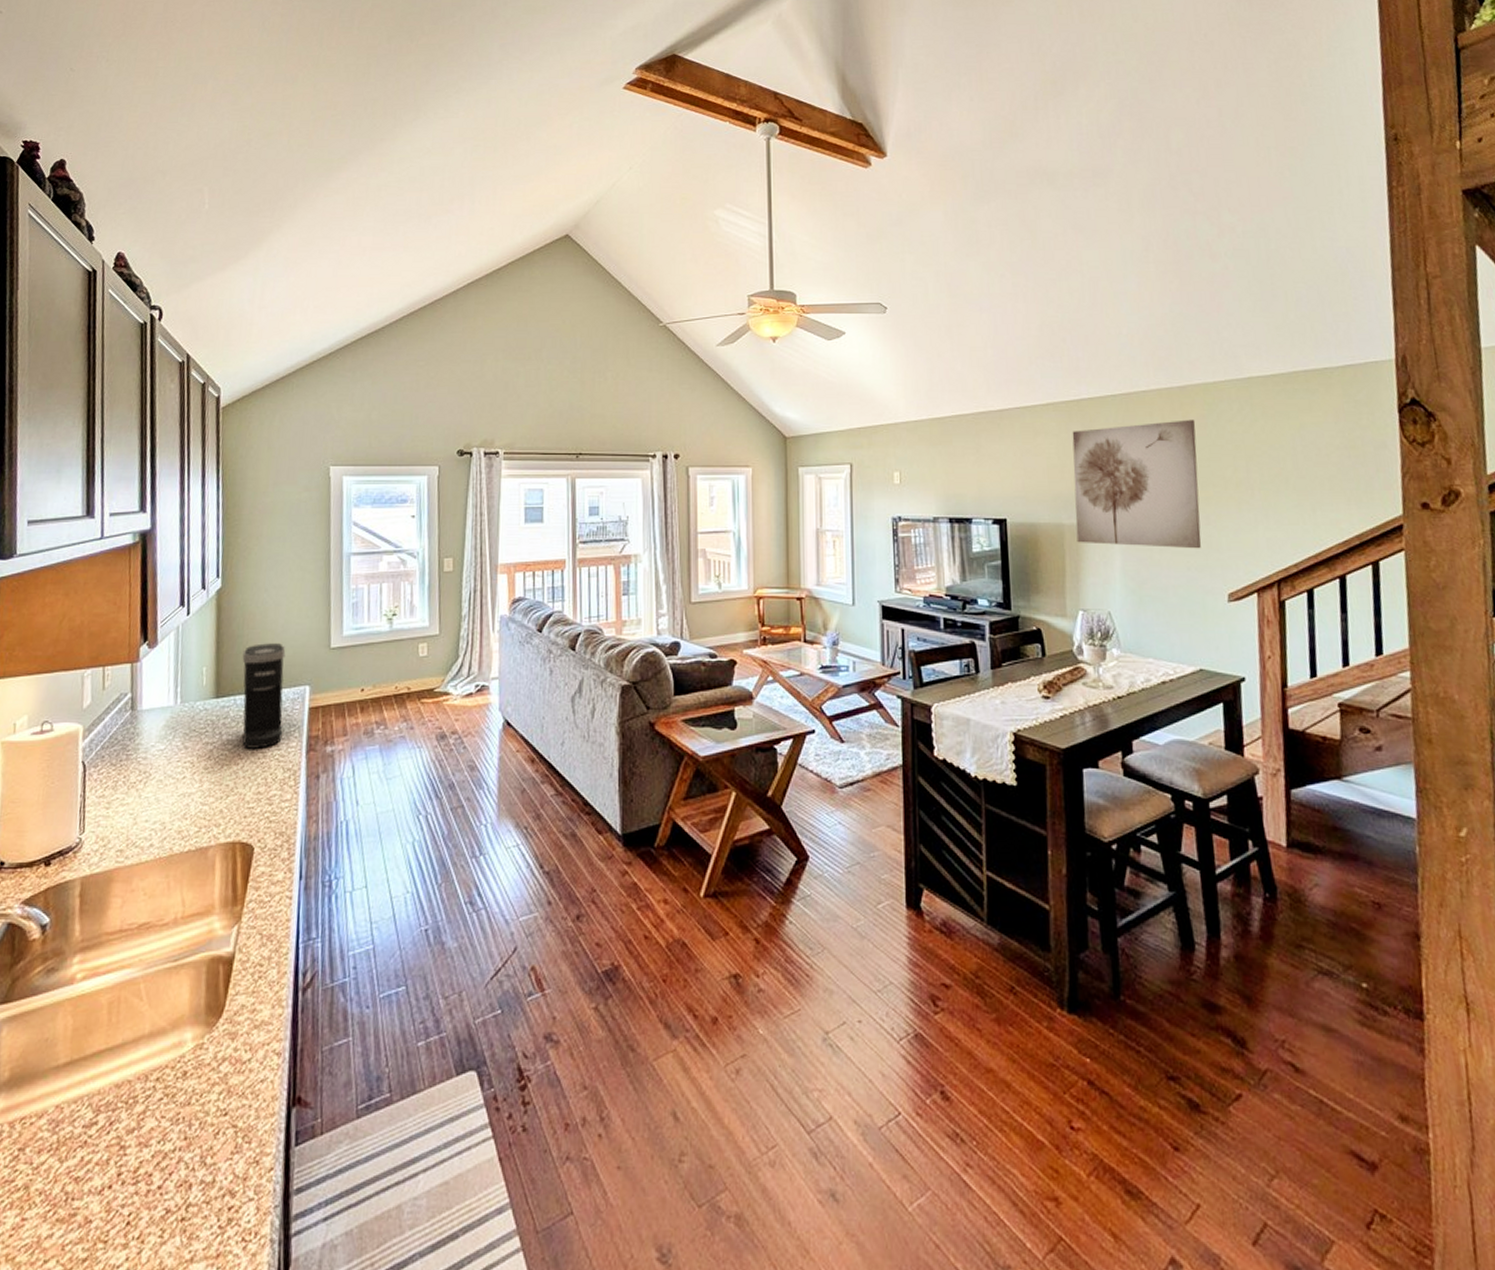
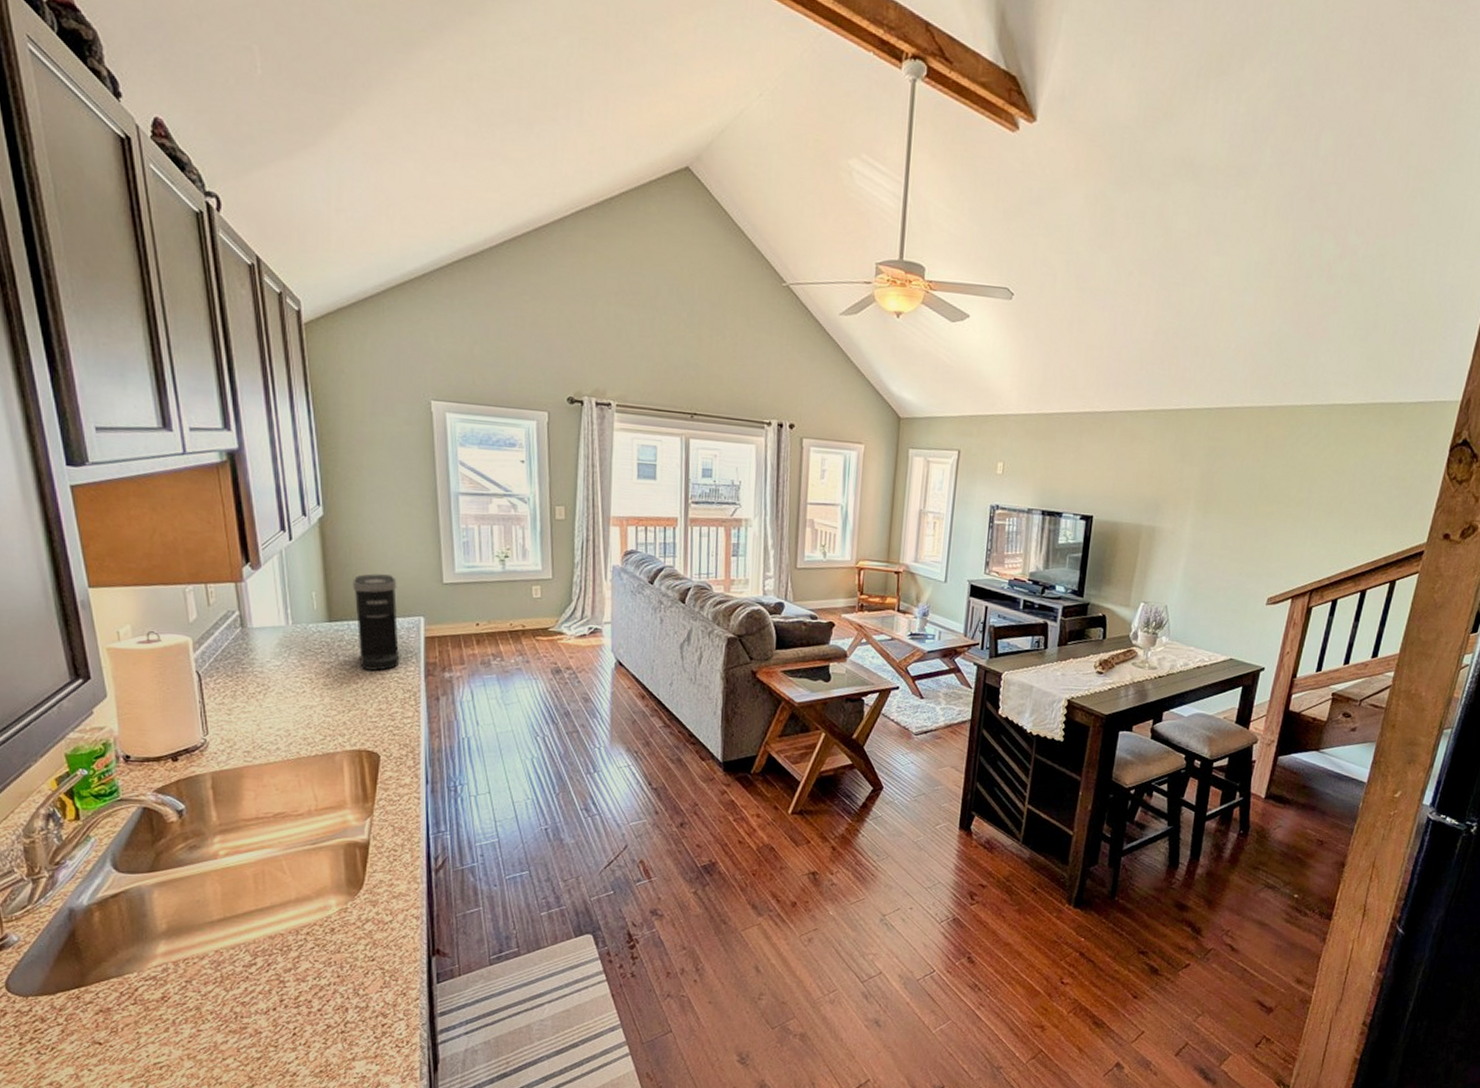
wall art: present [1072,419,1202,549] -> none [1151,438,1277,558]

